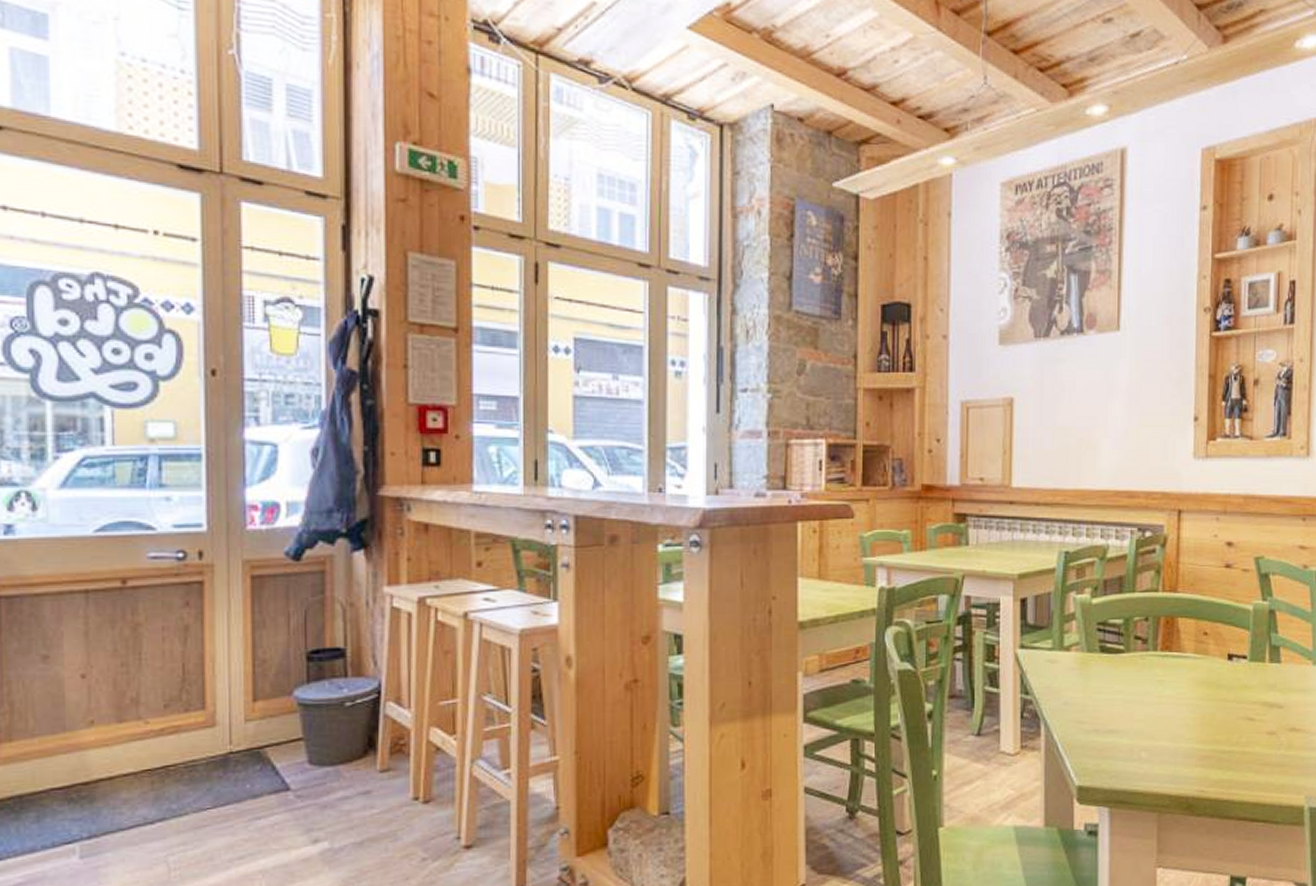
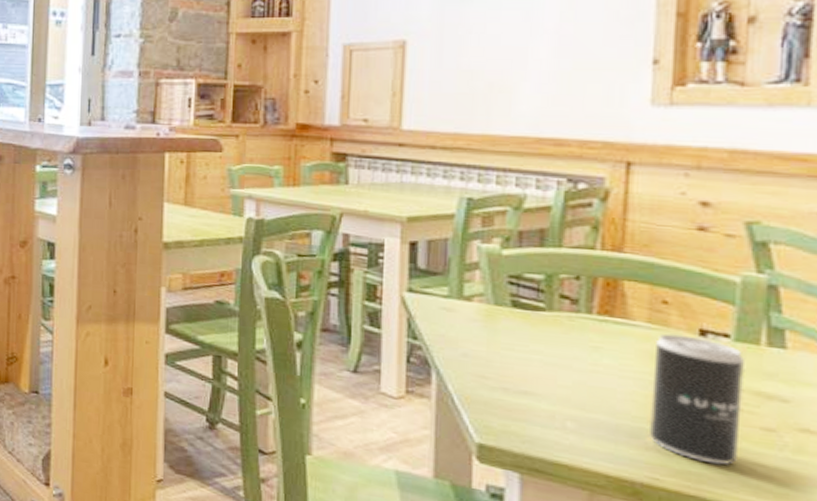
beverage can: none [1196,661,1257,770] -> present [648,333,746,465]

